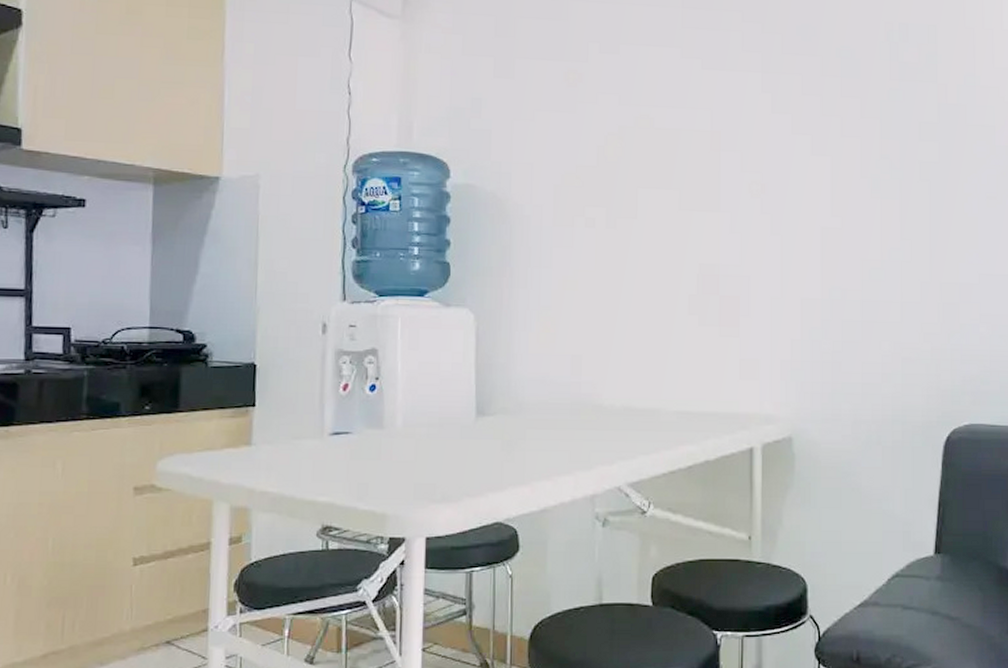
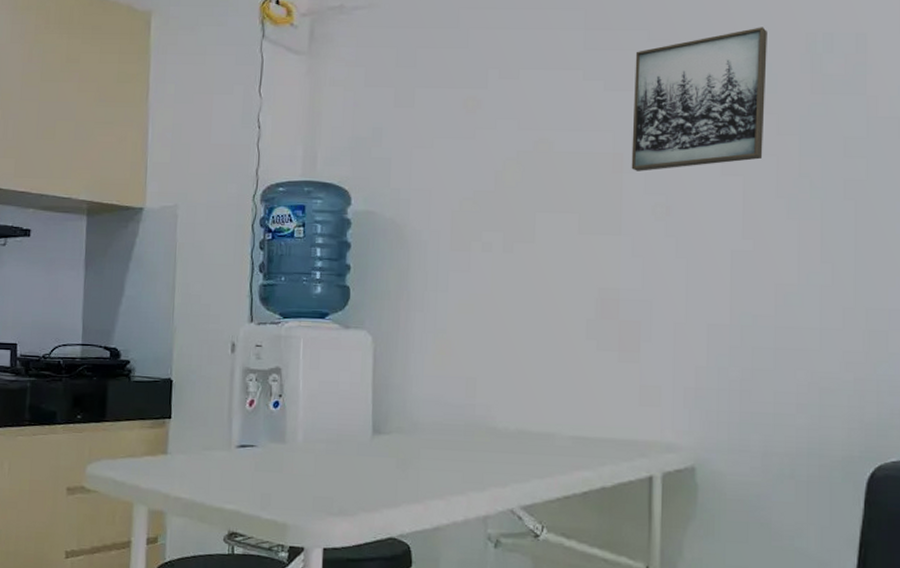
wall art: none [728,14,850,150] -> present [631,27,767,171]

